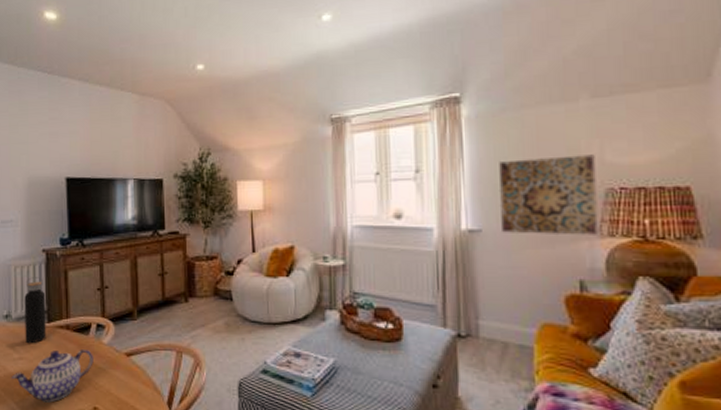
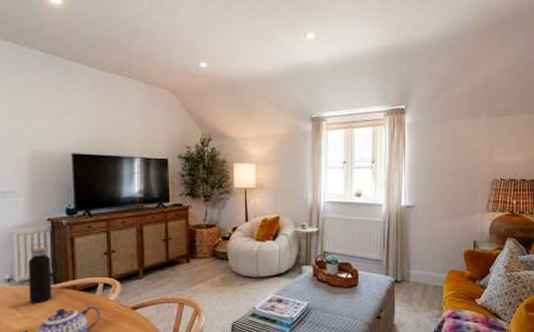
wall art: present [498,154,598,235] -> none [427,156,488,211]

